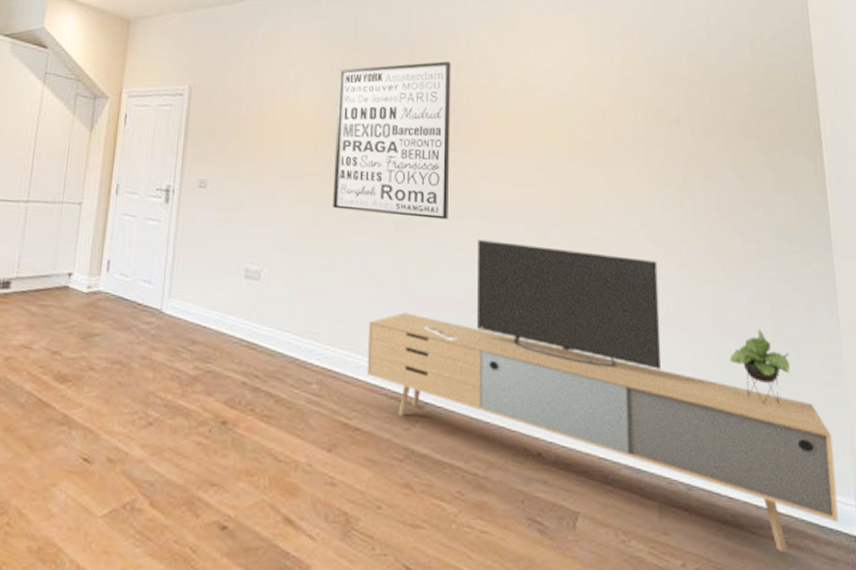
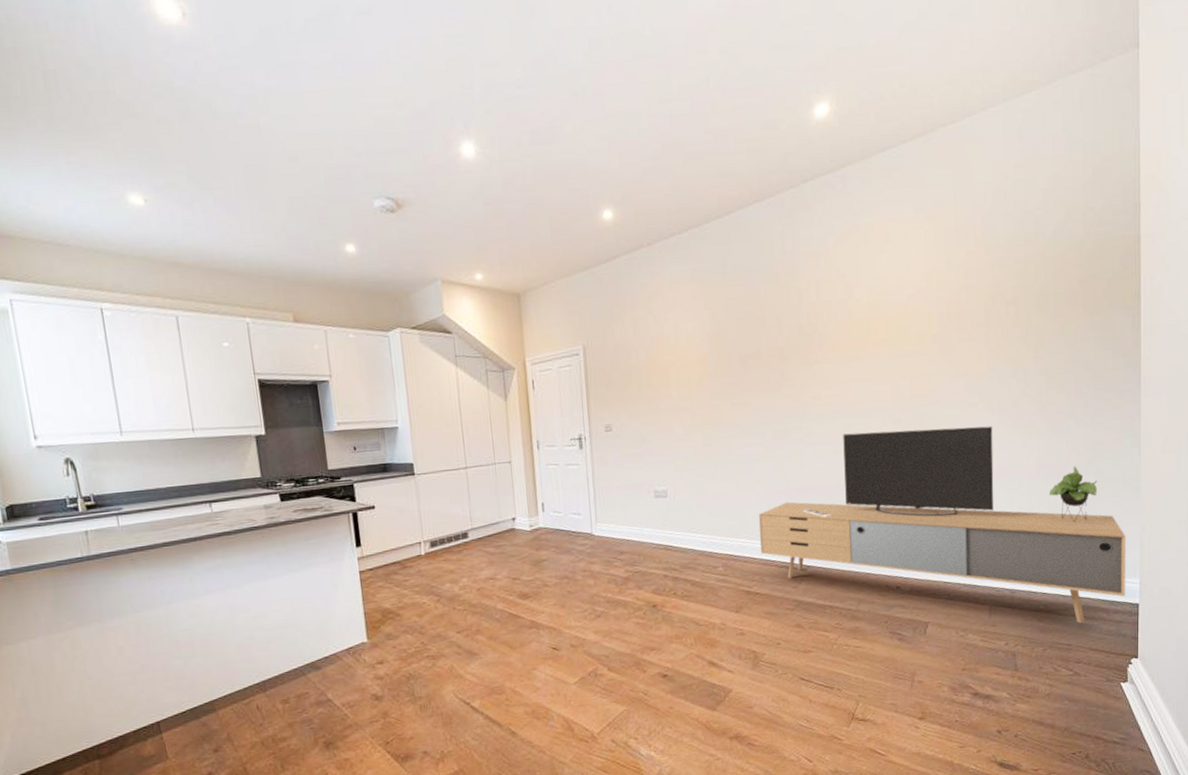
wall art: present [333,61,451,220] -> none [712,282,817,430]

